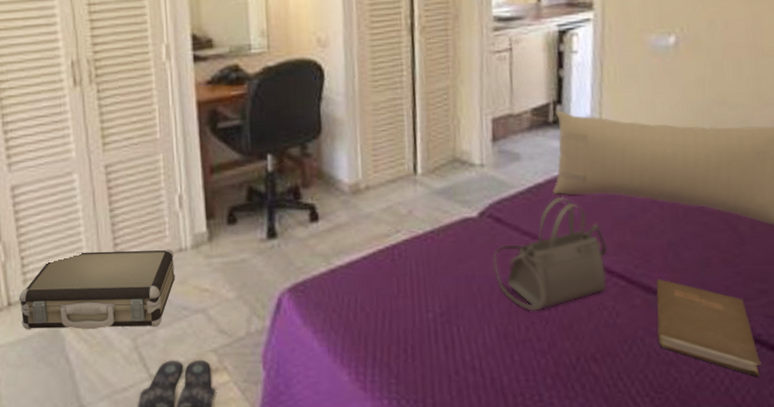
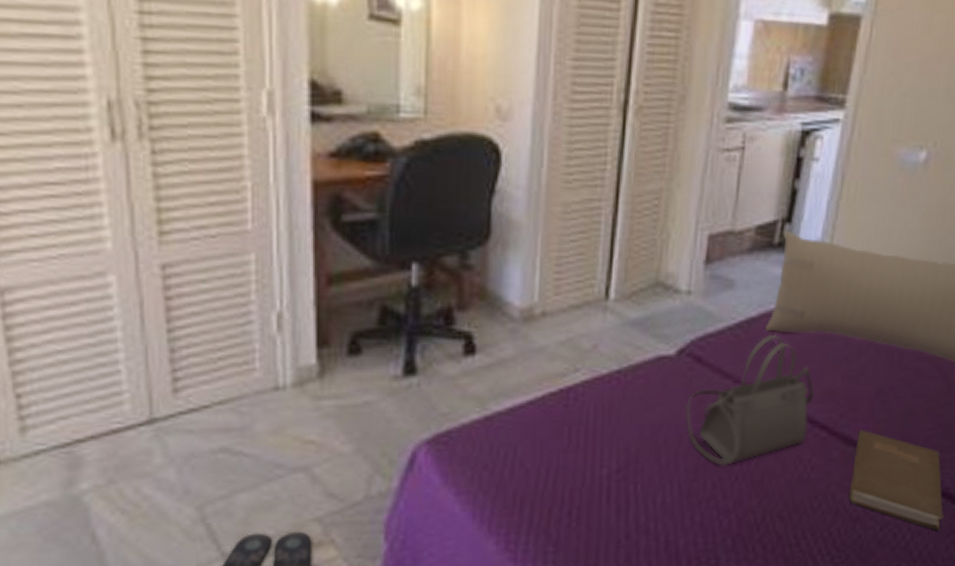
briefcase: present [18,249,176,330] -> none [12,387,267,497]

